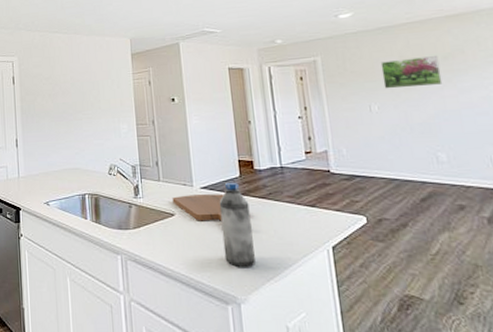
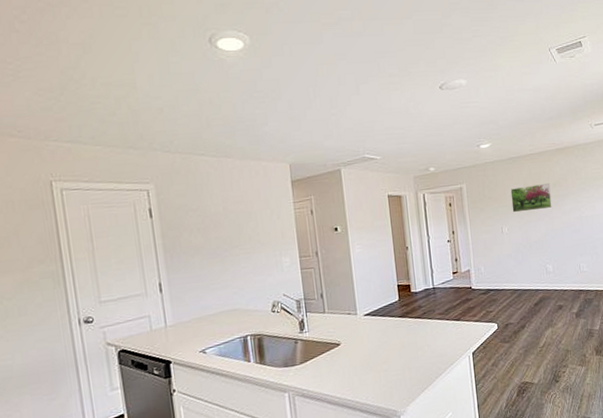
cutting board: present [172,194,224,221] -> none [337,318,385,347]
water bottle: present [219,182,256,267] -> none [381,306,413,384]

